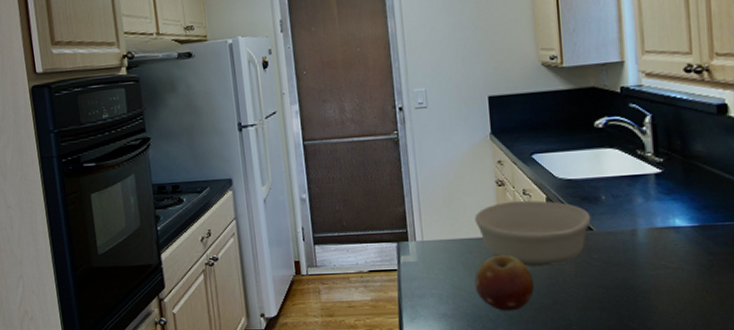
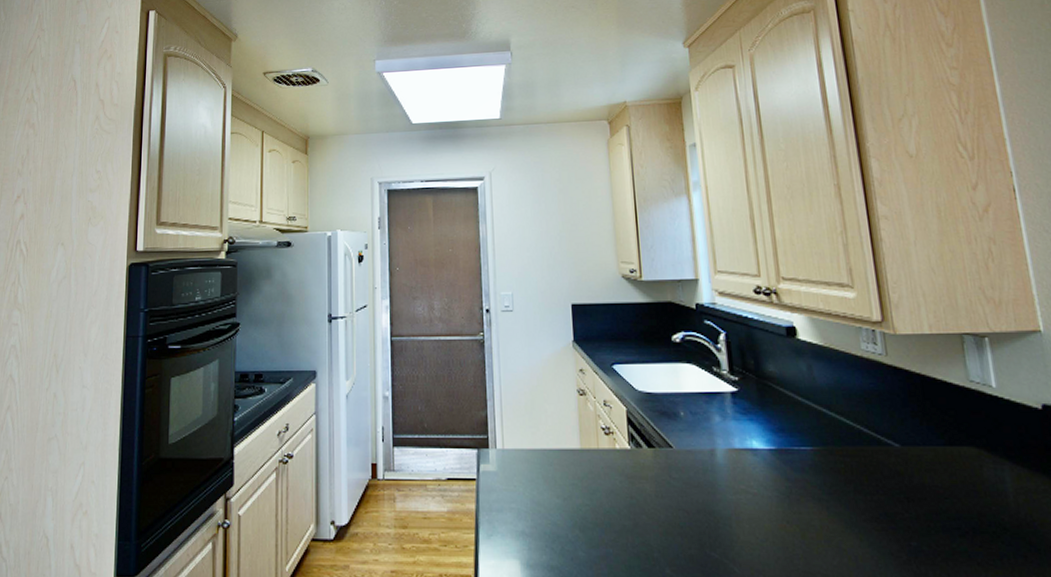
fruit: present [474,254,535,311] -> none [554,468,615,532]
bowl: present [475,200,591,267] -> none [556,411,671,484]

